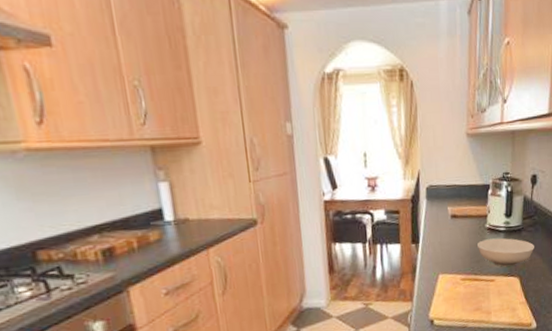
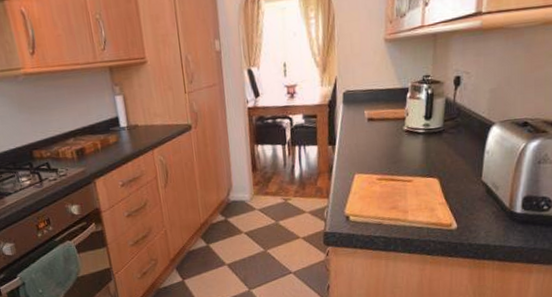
bowl: present [477,238,534,267] -> none [395,139,456,168]

